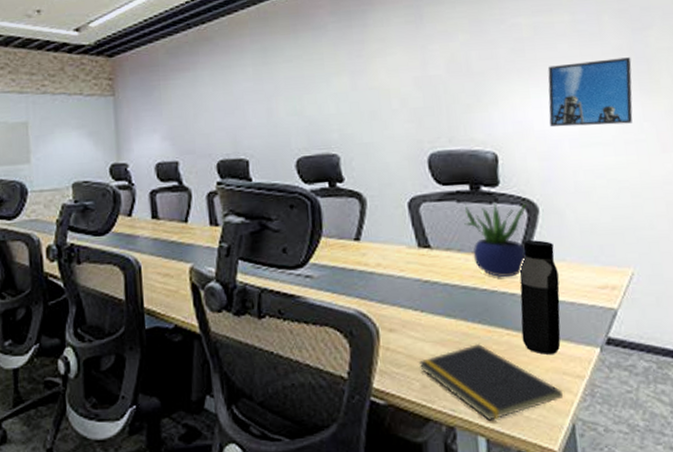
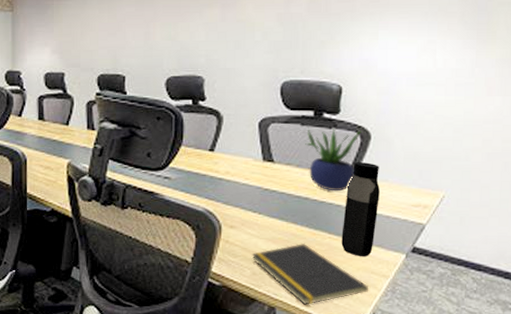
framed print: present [547,57,633,127] -> none [392,9,474,68]

